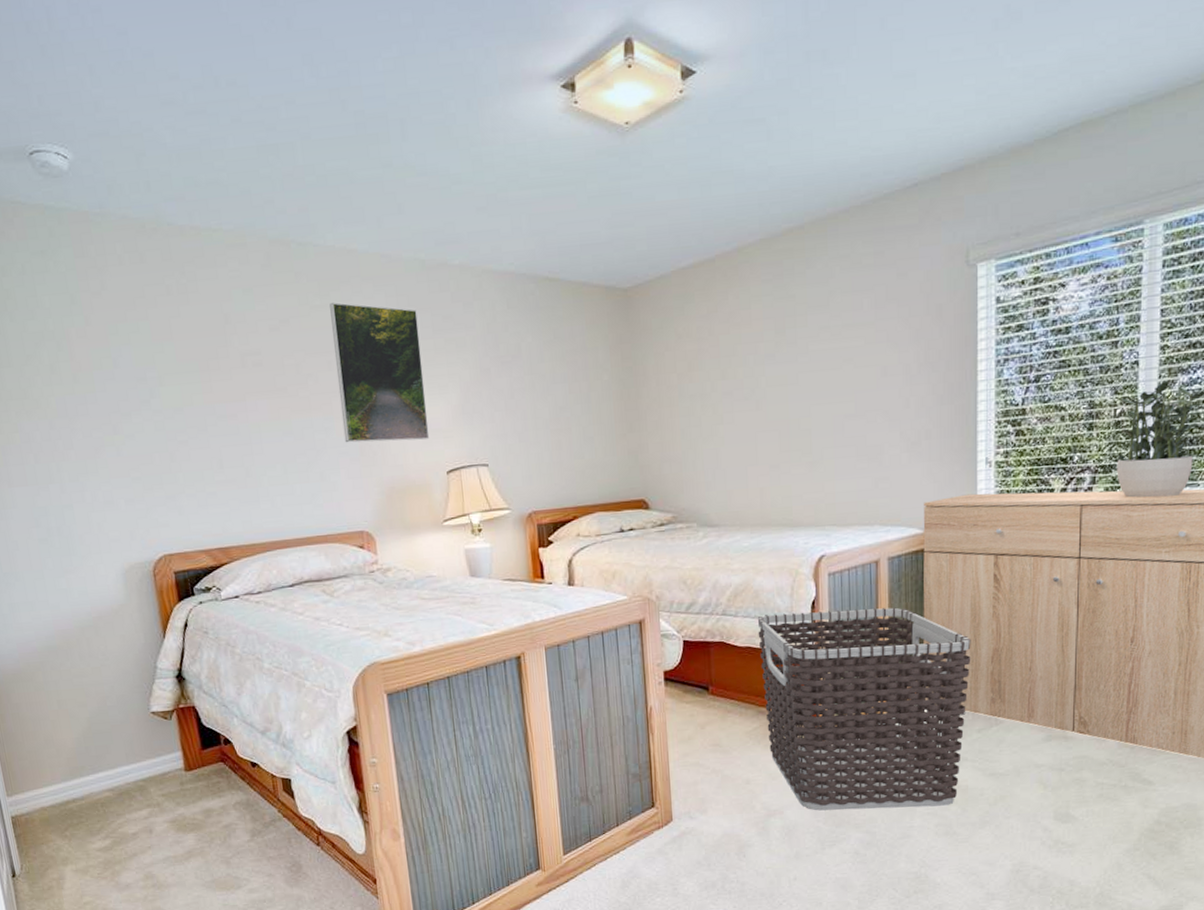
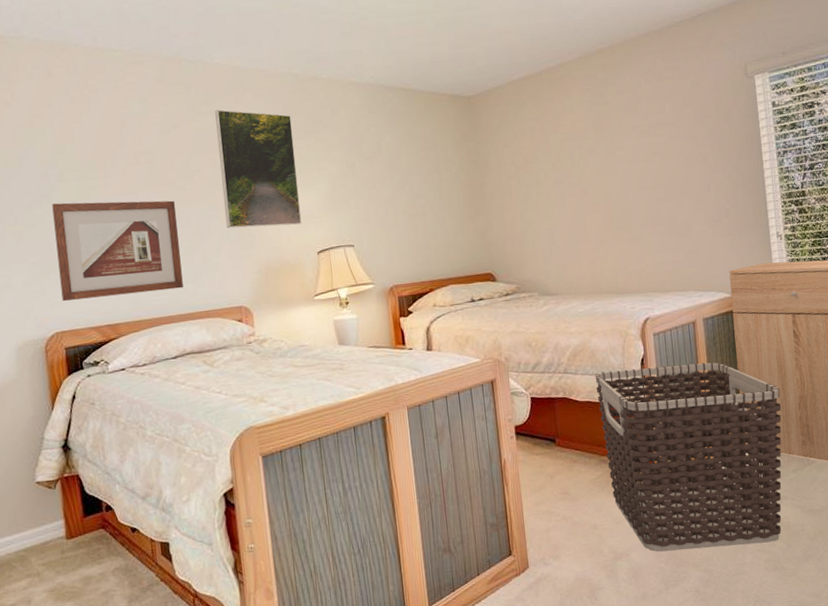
picture frame: none [152,409,299,521] -> present [52,200,183,301]

